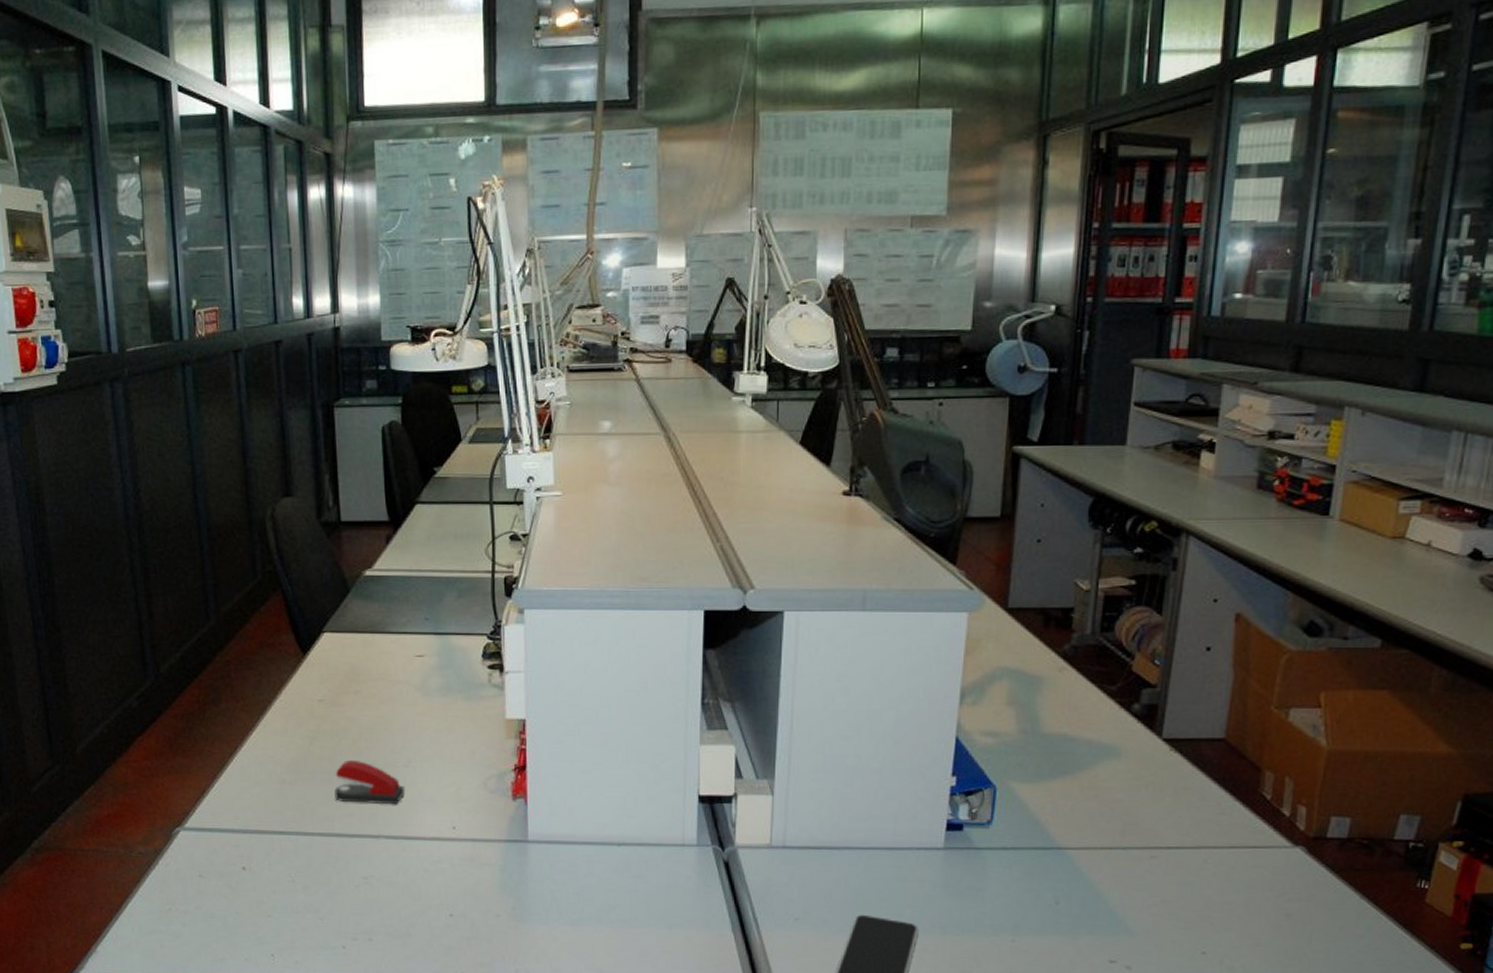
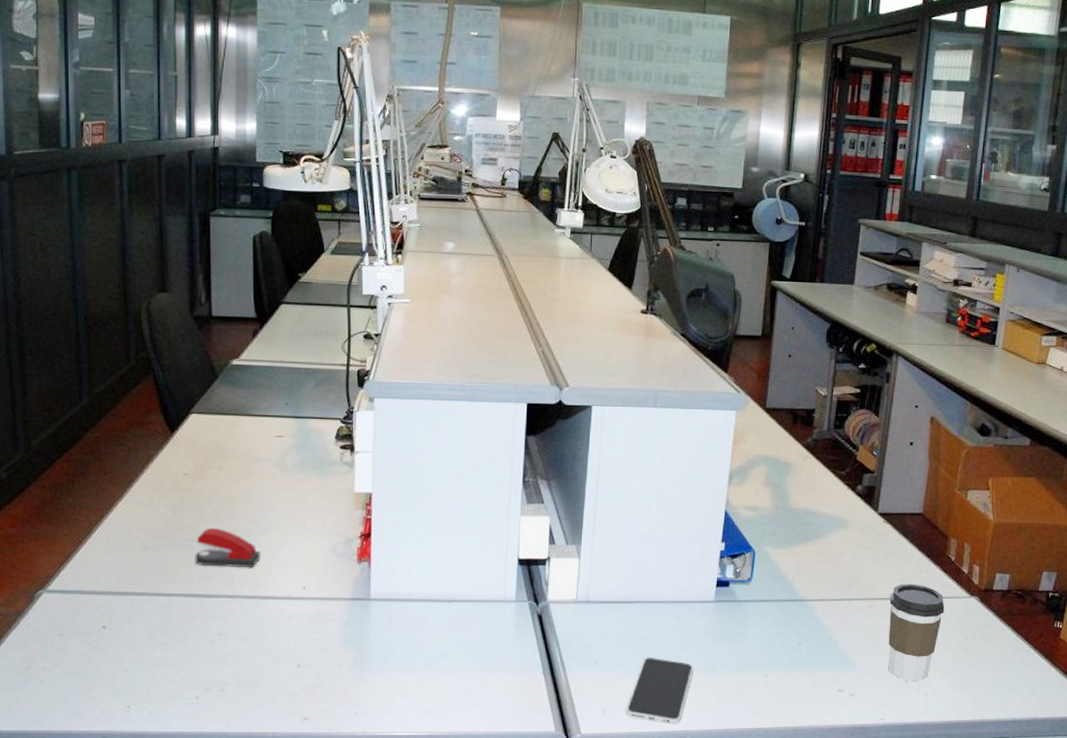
coffee cup: none [1177,828,1257,952] -> present [888,583,945,681]

